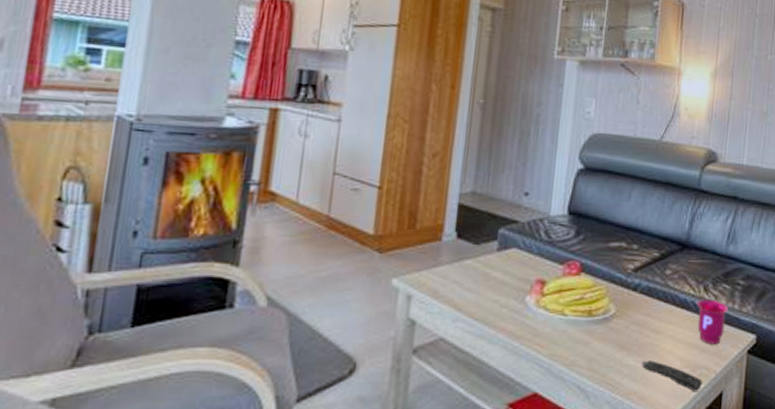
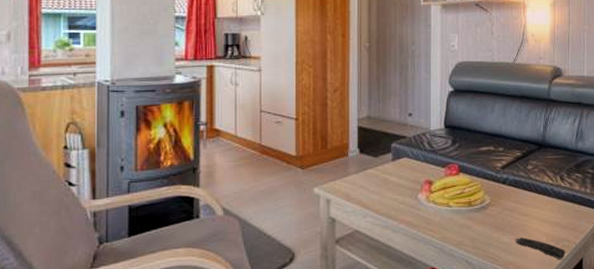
mug: present [696,299,729,345] -> none [555,186,582,222]

